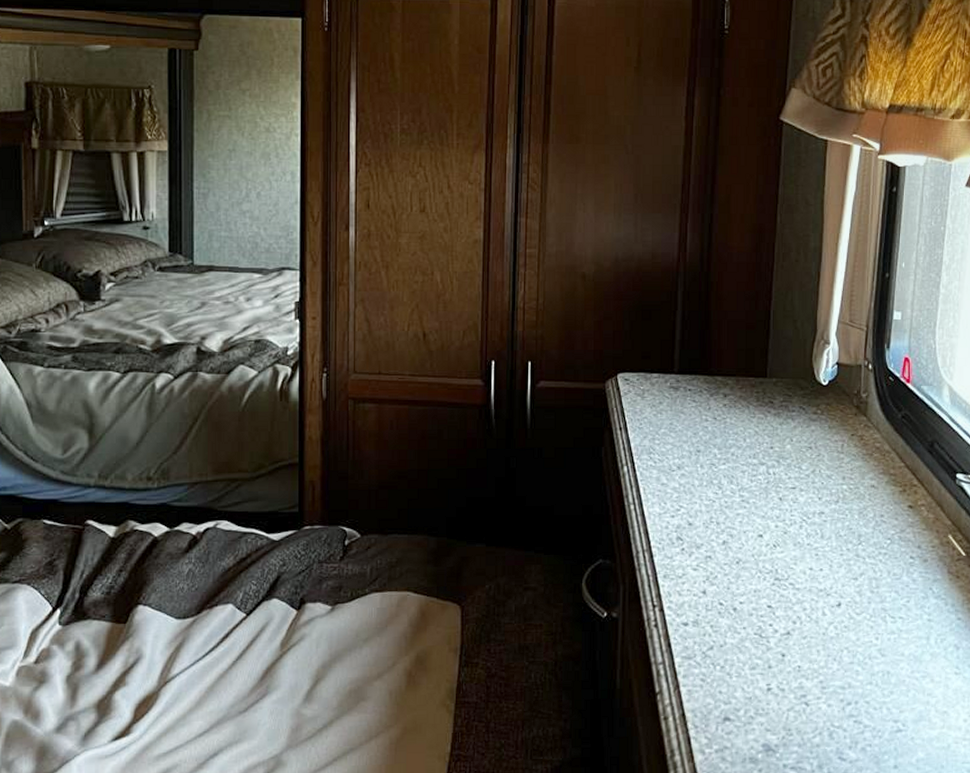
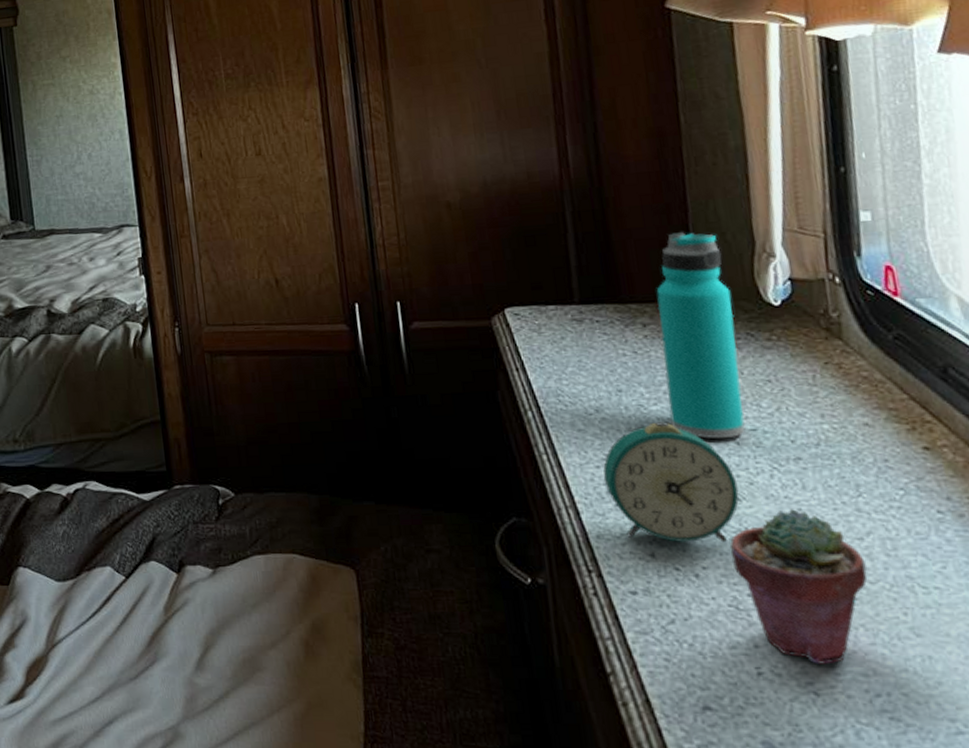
alarm clock: none [677,479,775,582] -> present [603,422,740,543]
water bottle: none [734,317,793,494] -> present [656,232,746,439]
potted succulent: none [762,554,856,680] -> present [730,509,867,664]

